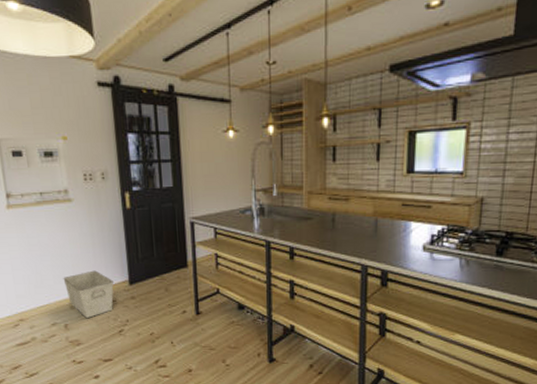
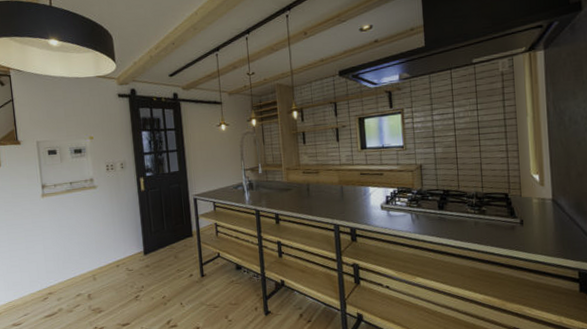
storage bin: present [63,270,114,318] -> none [87,244,131,287]

